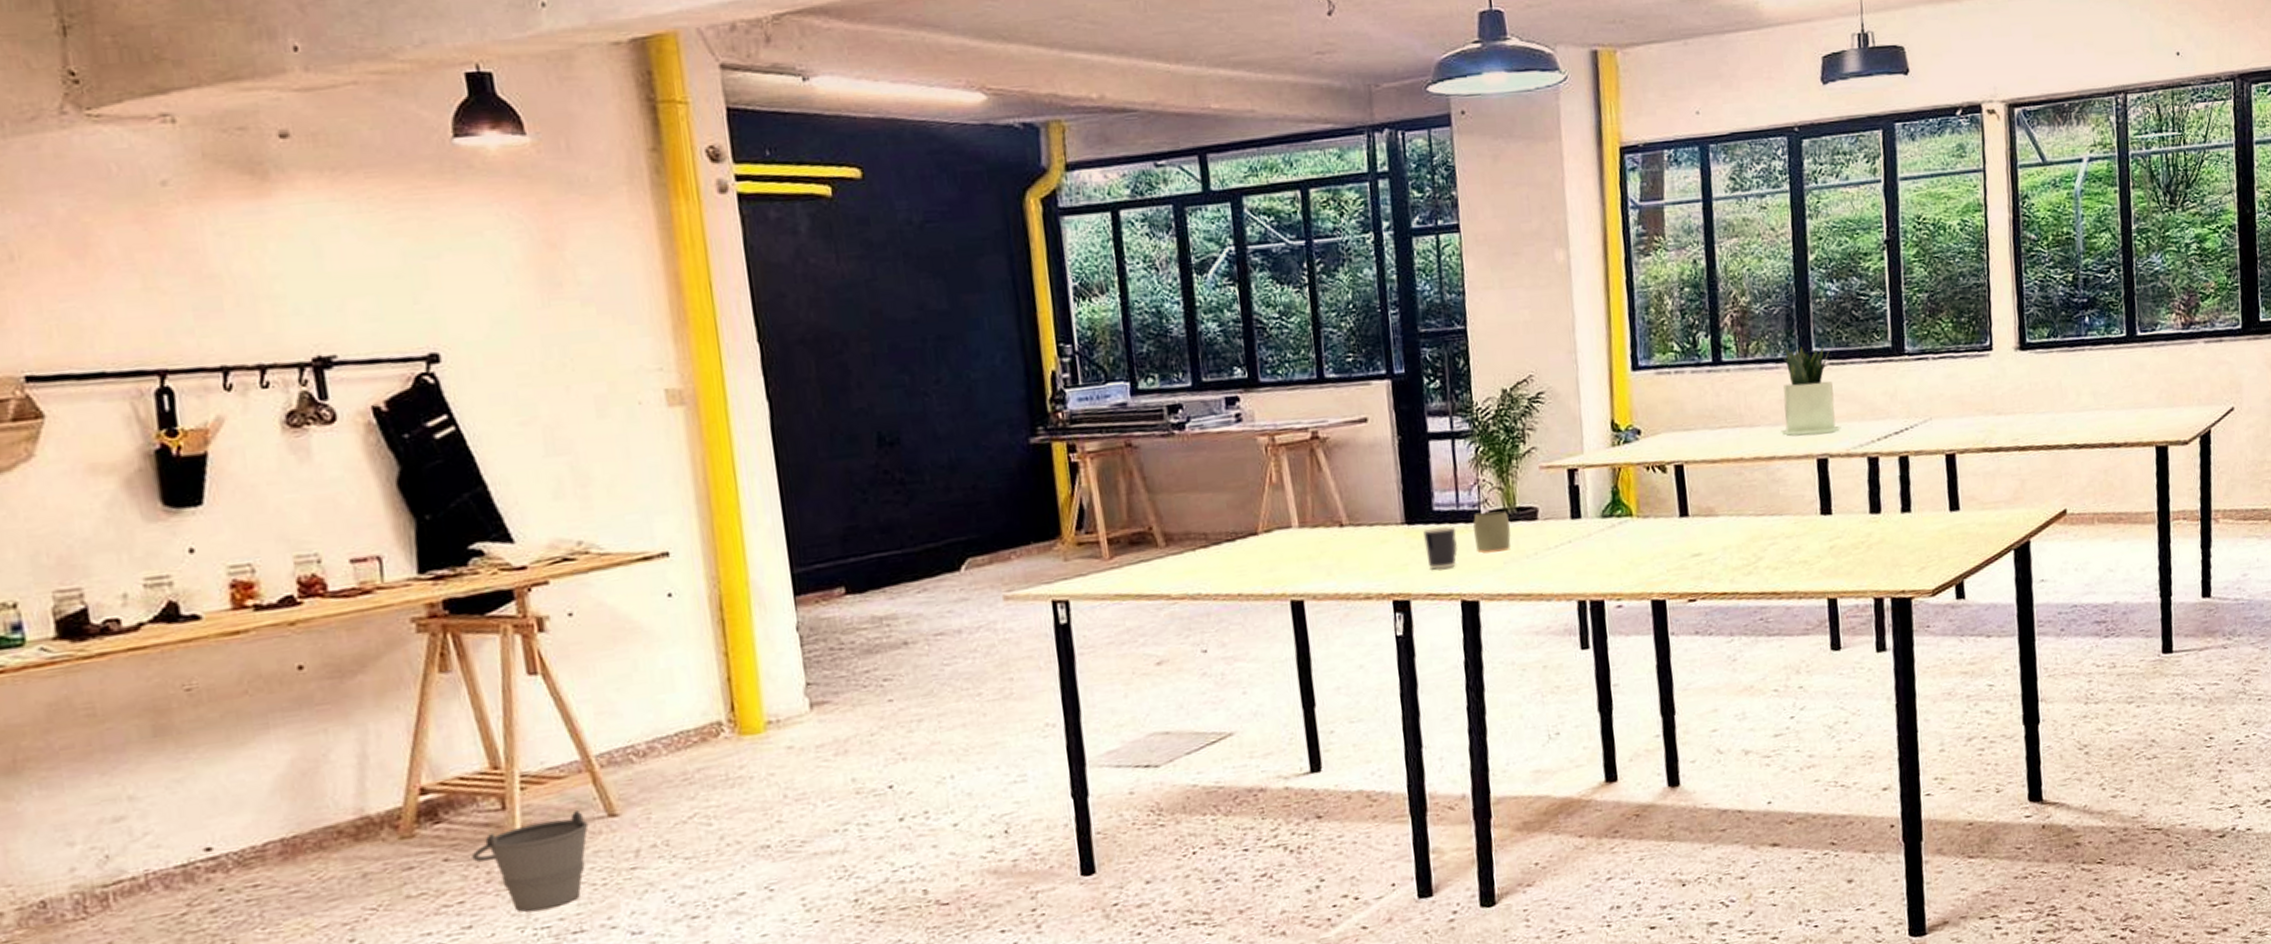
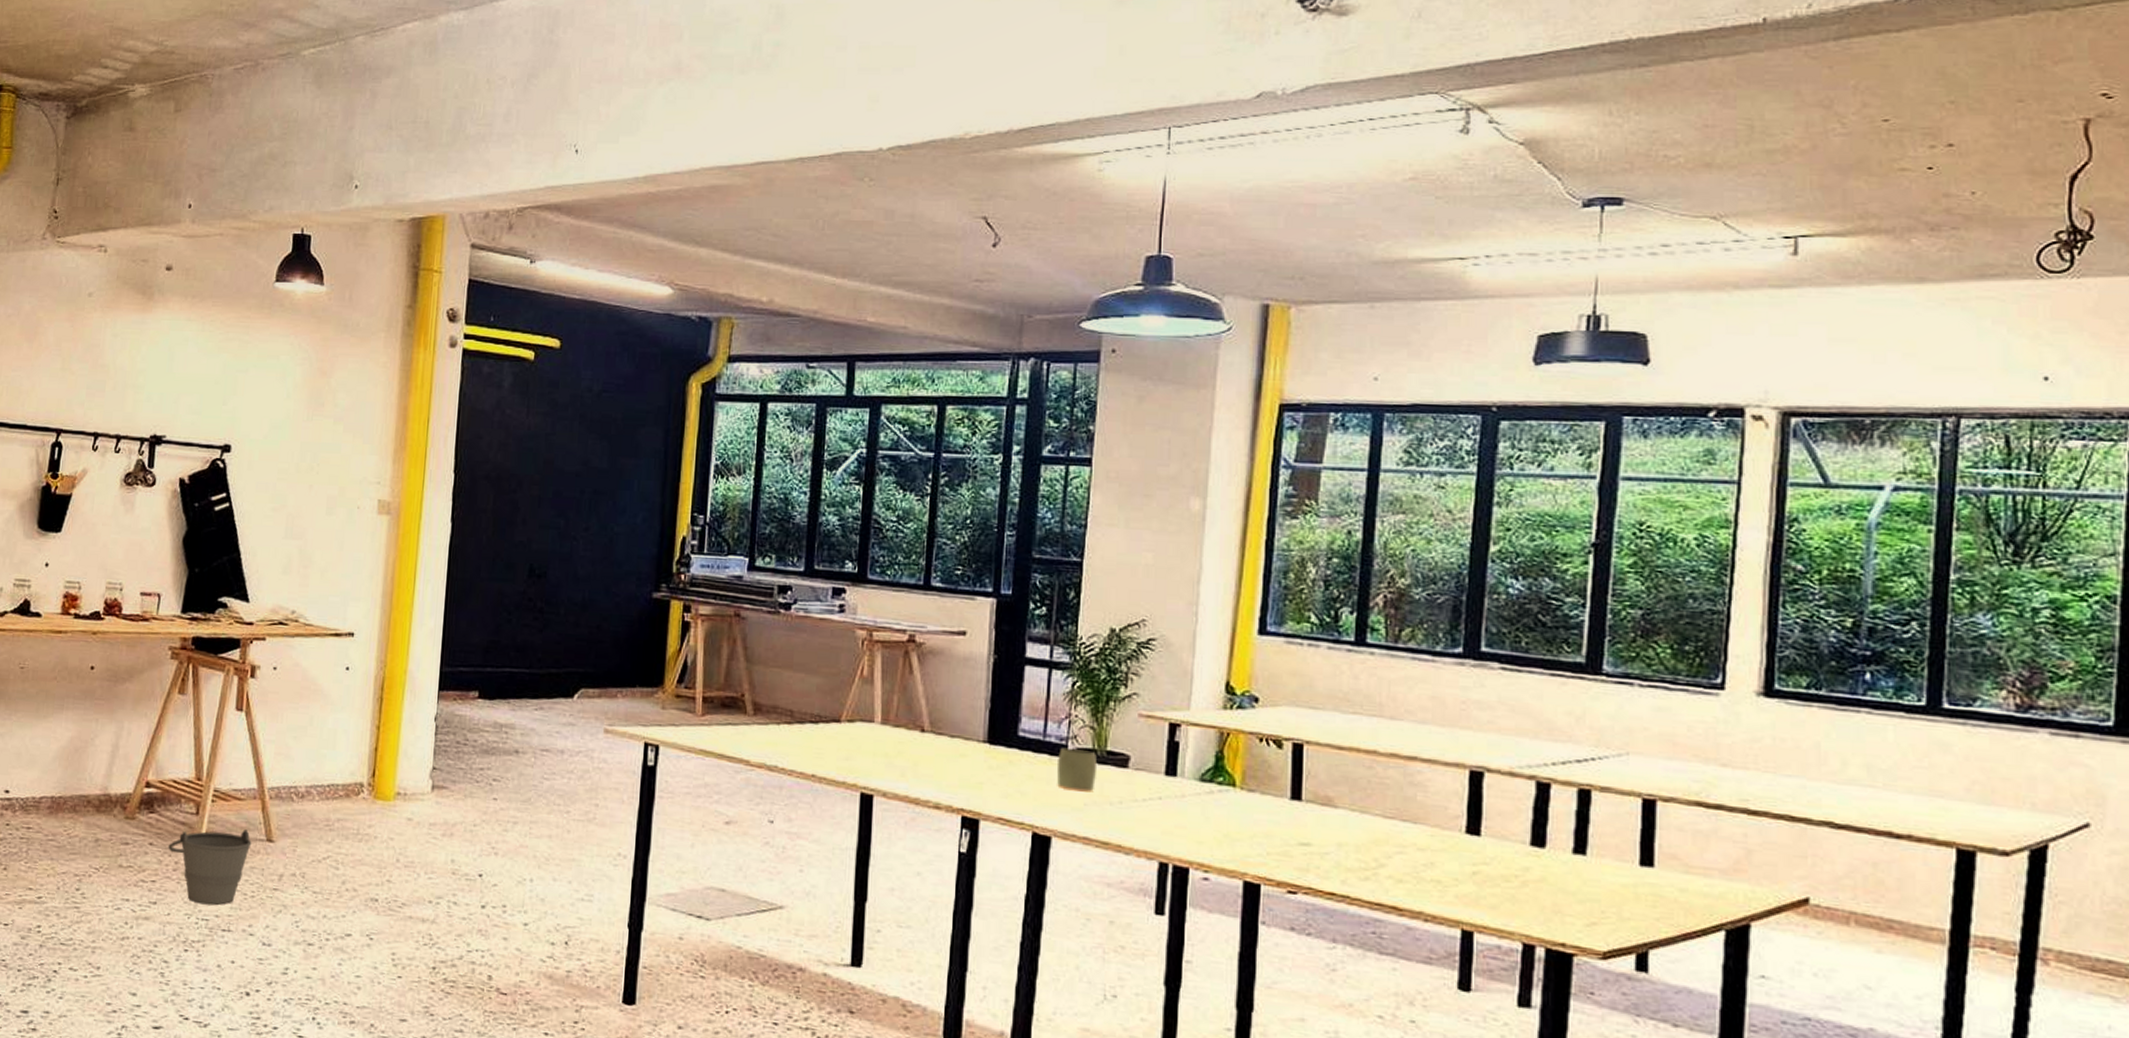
mug: present [1423,526,1457,570] -> none [1003,753,1039,798]
planter: present [1781,344,1841,437] -> none [1428,640,1506,746]

